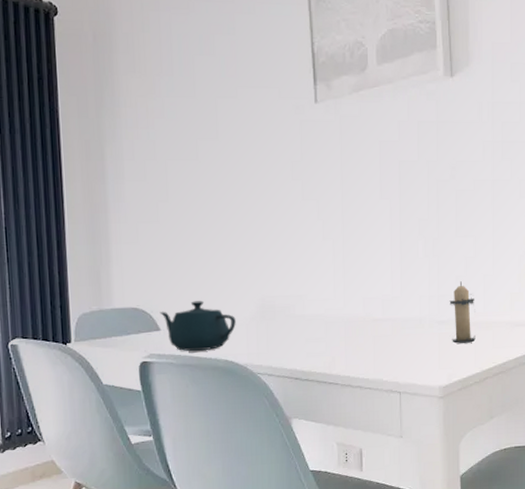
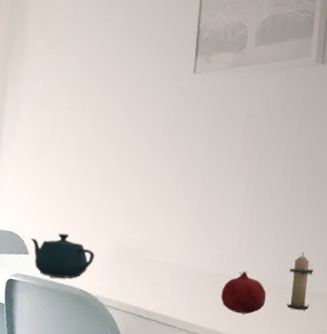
fruit: none [381,310,429,358] -> present [221,270,266,314]

